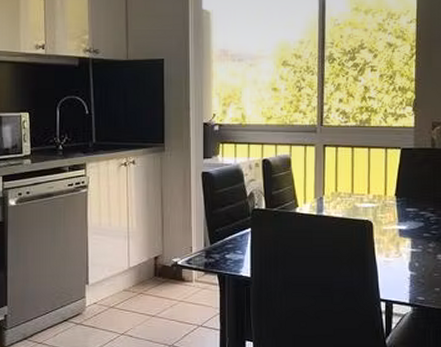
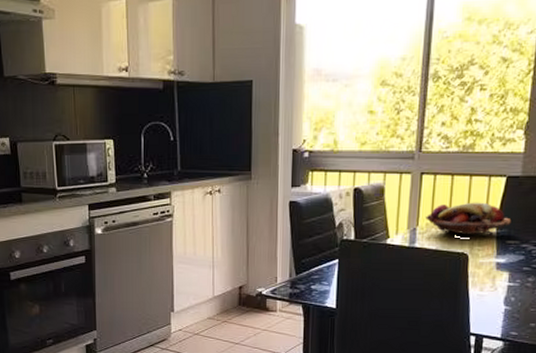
fruit basket: none [331,172,409,205] -> present [426,202,512,237]

